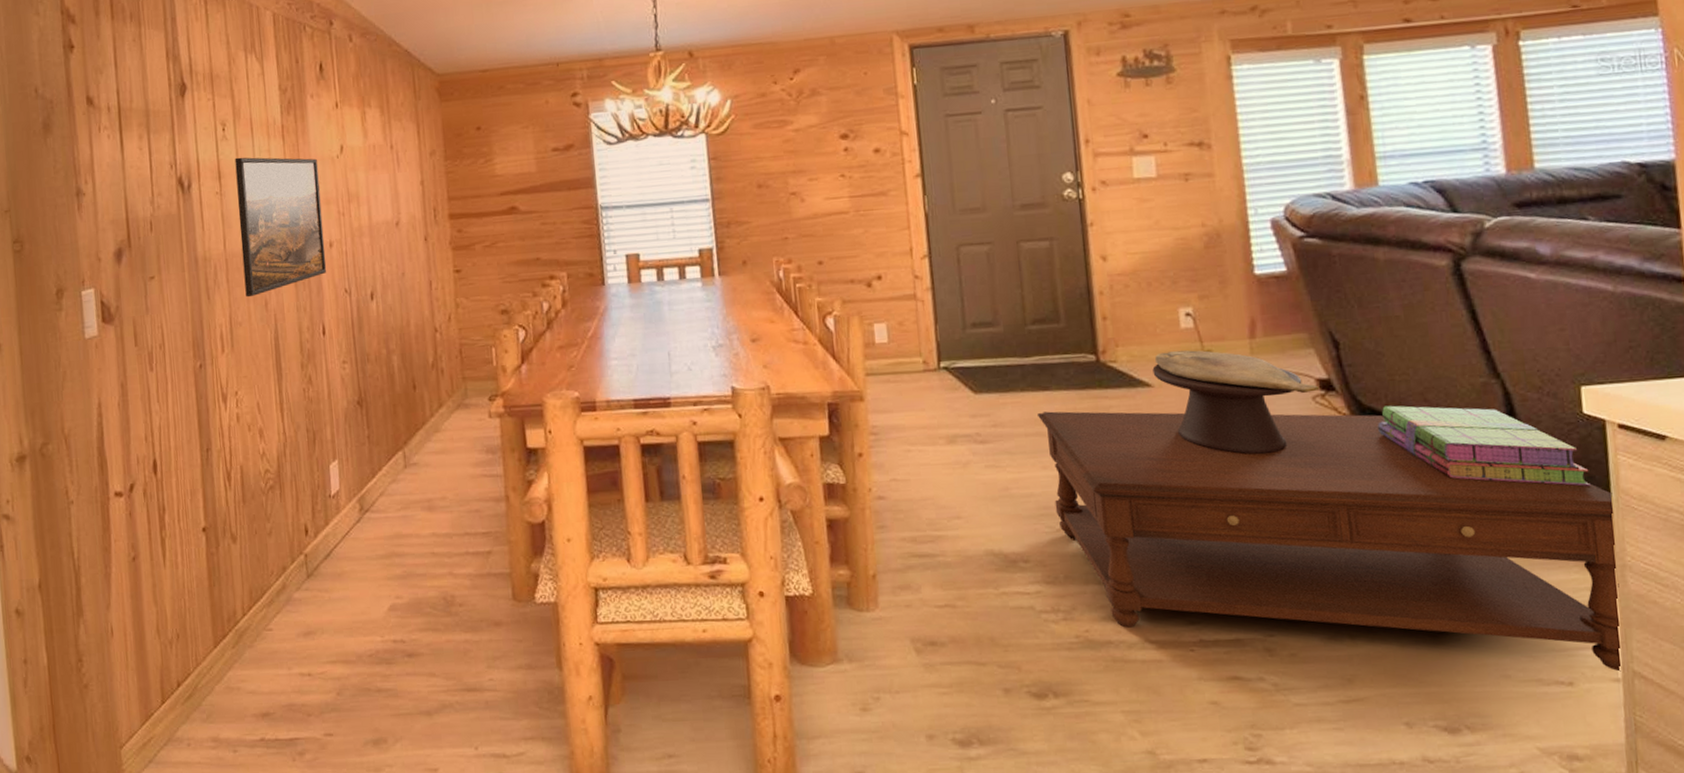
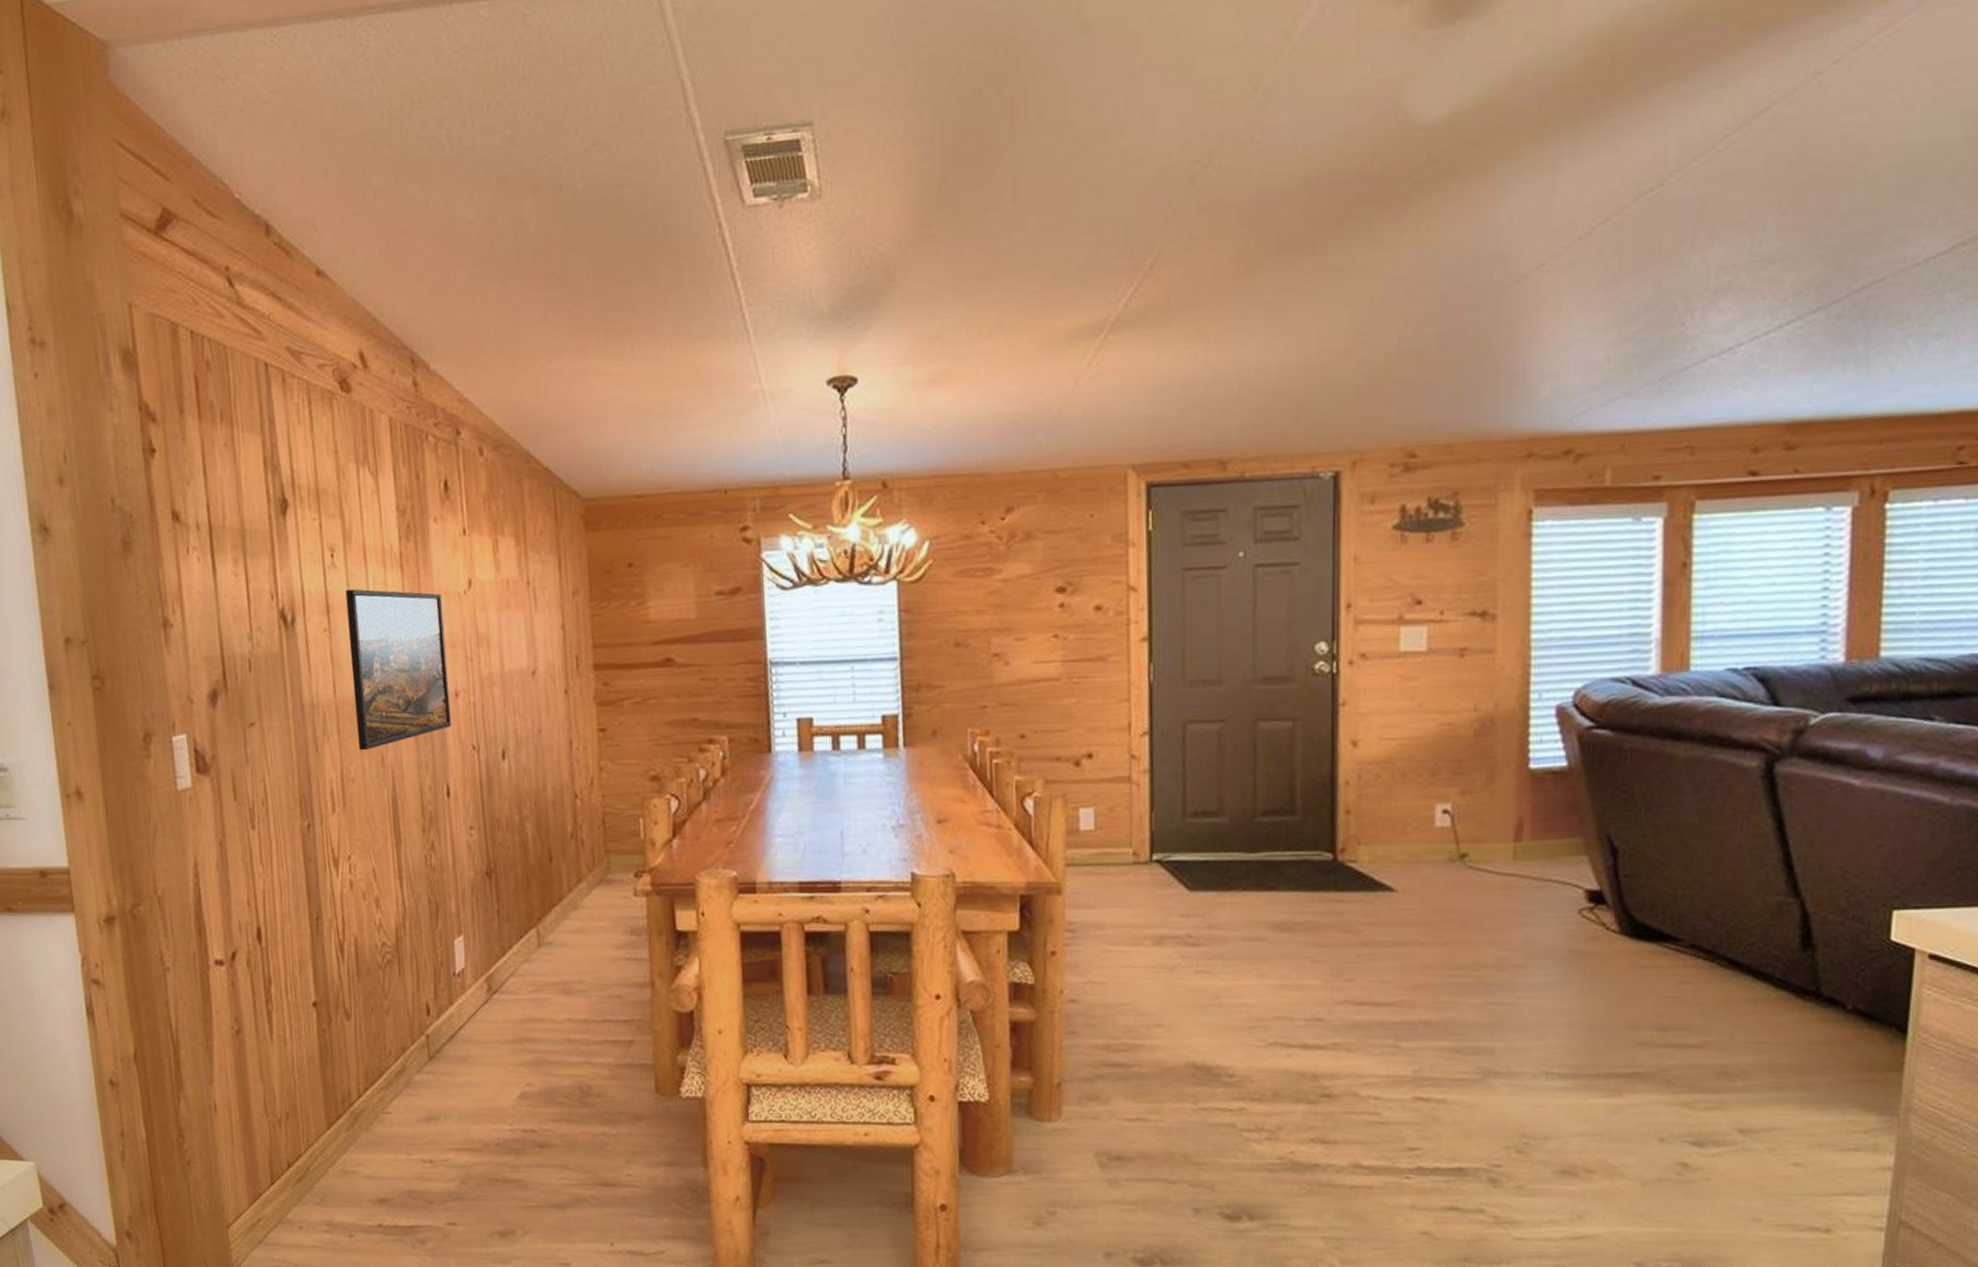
coffee table: present [1038,411,1621,672] -> none [1260,914,1909,1220]
decorative bowl: present [1152,350,1320,455] -> none [1397,852,1589,972]
stack of books: present [1378,405,1591,486] -> none [1650,923,1887,1021]

